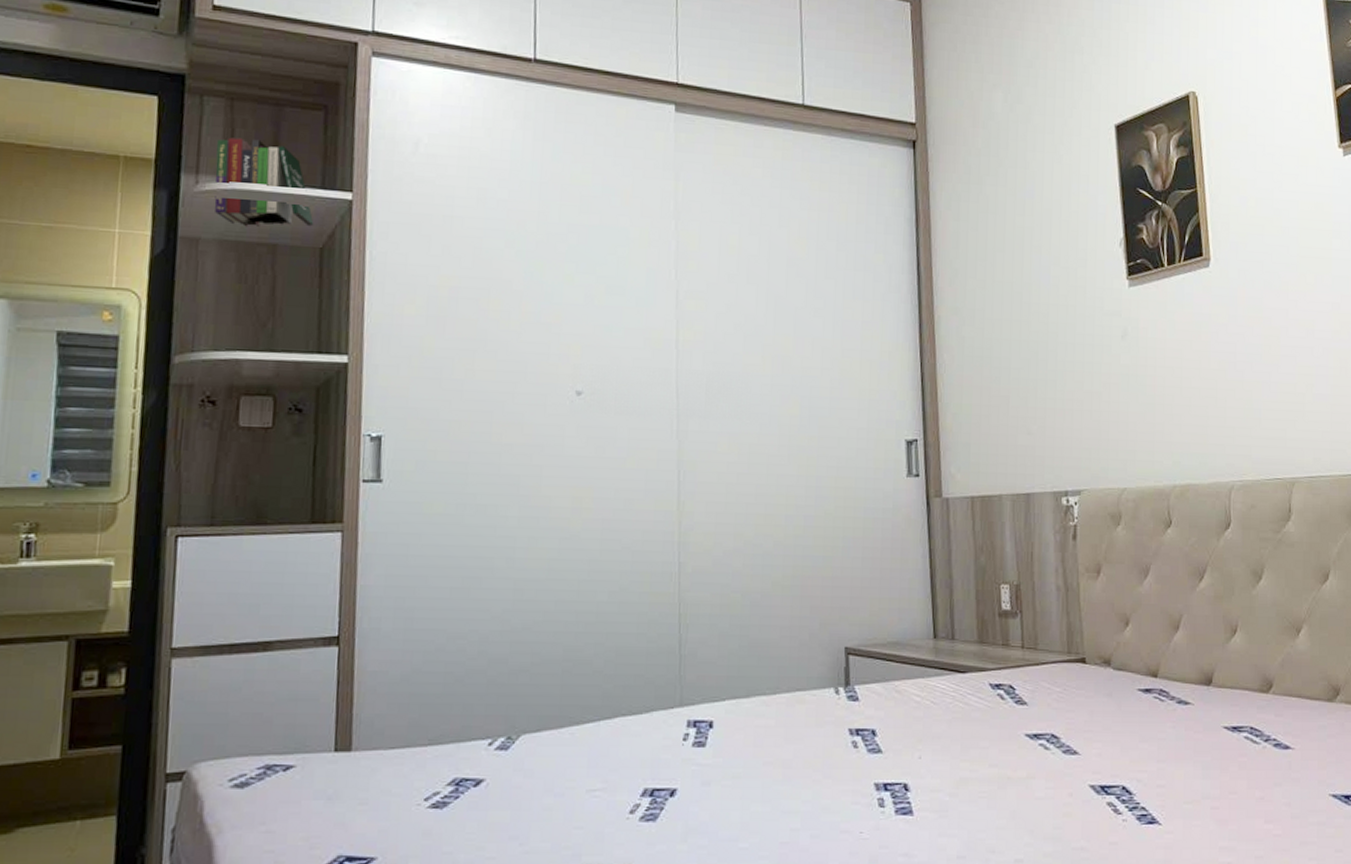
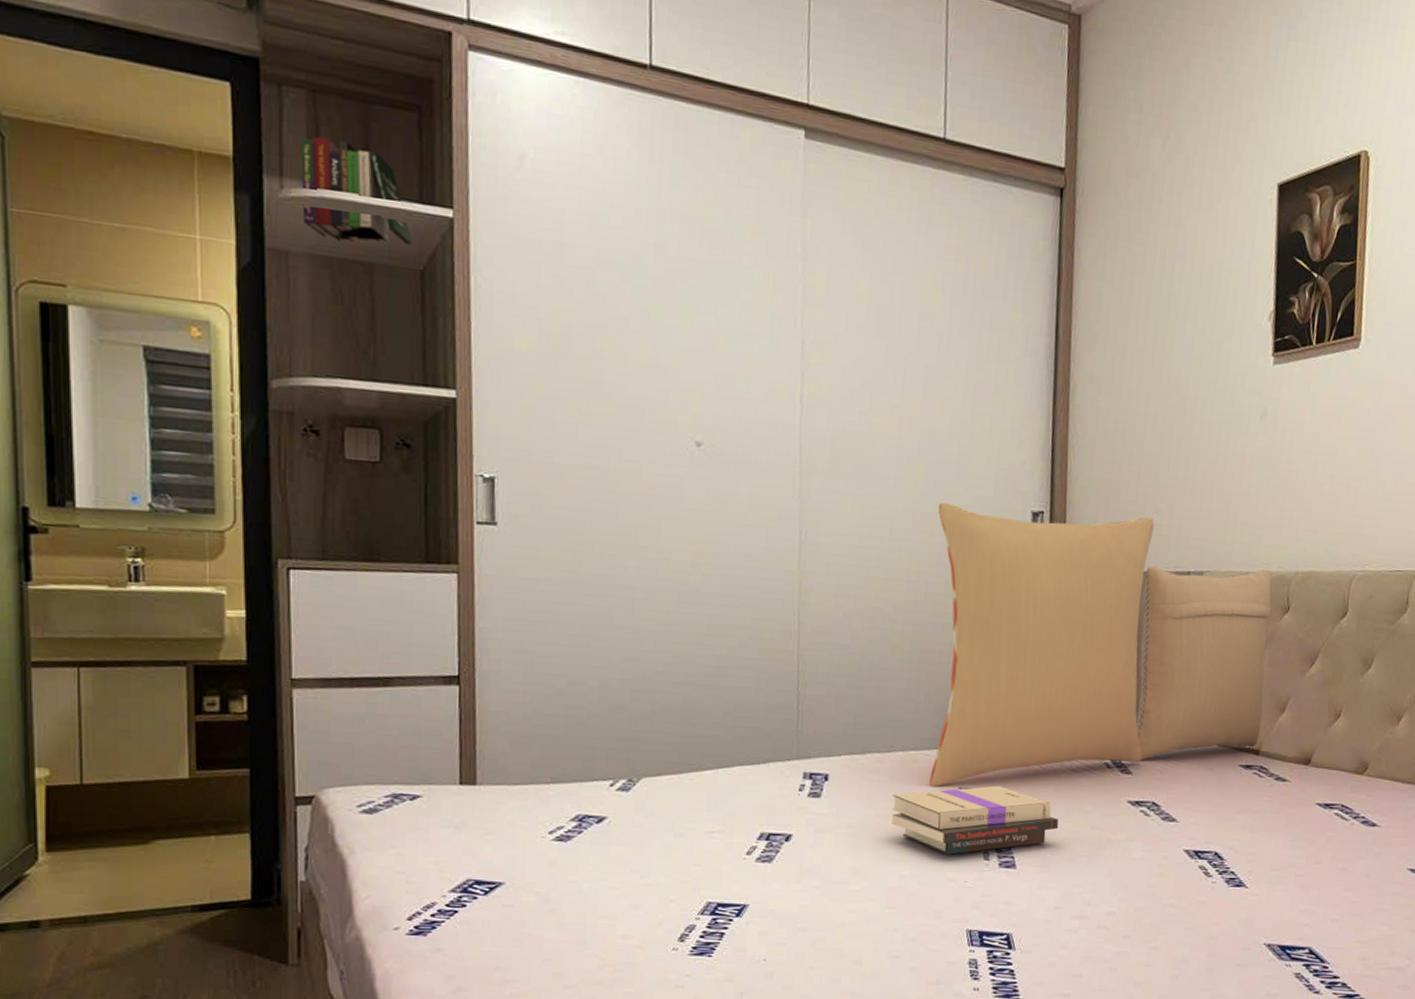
books: none [779,724,956,803] -> present [891,785,1059,855]
pillow: none [813,436,1036,728] -> present [929,502,1155,786]
pillow: none [1022,485,1156,690] -> present [1136,566,1272,761]

